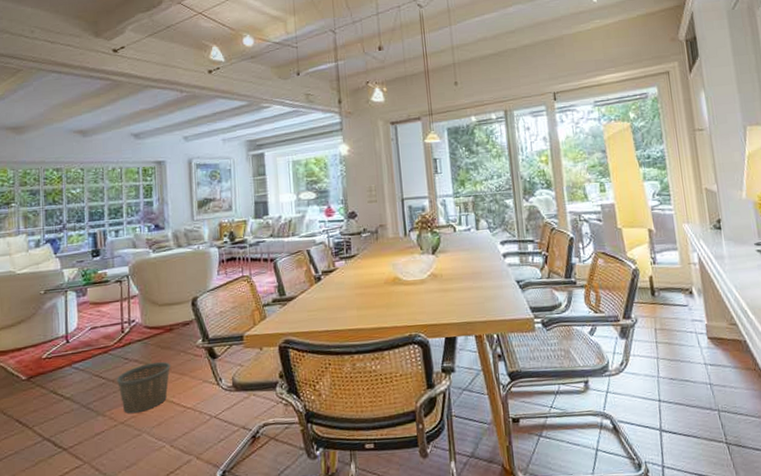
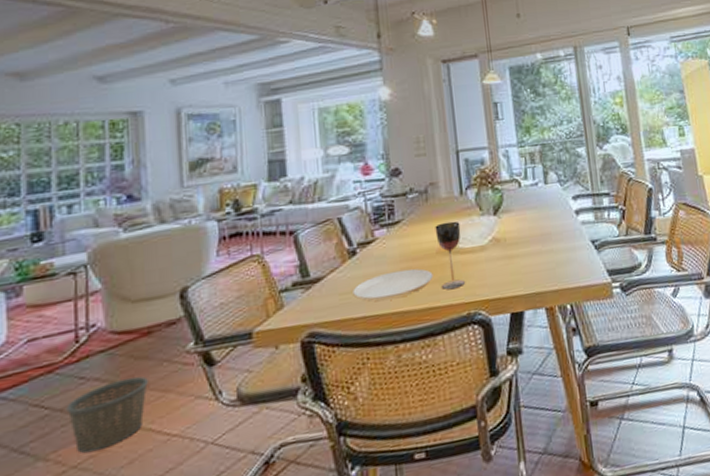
plate: none [318,294,382,320] -> present [353,268,434,302]
wineglass: none [383,257,407,314] -> present [435,221,465,290]

